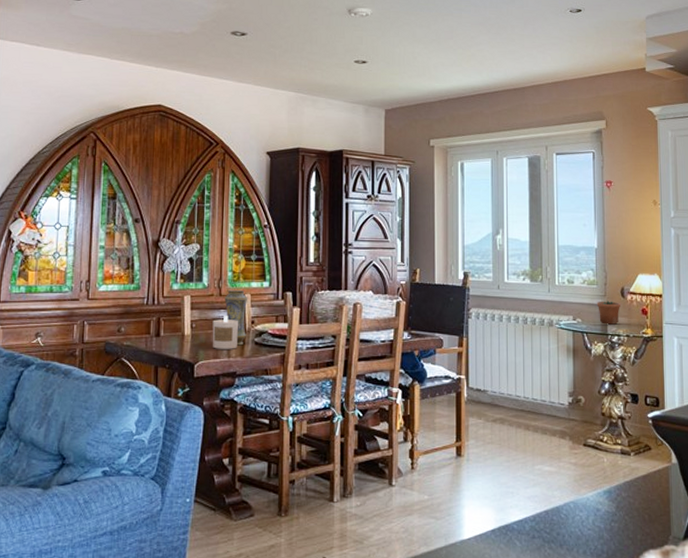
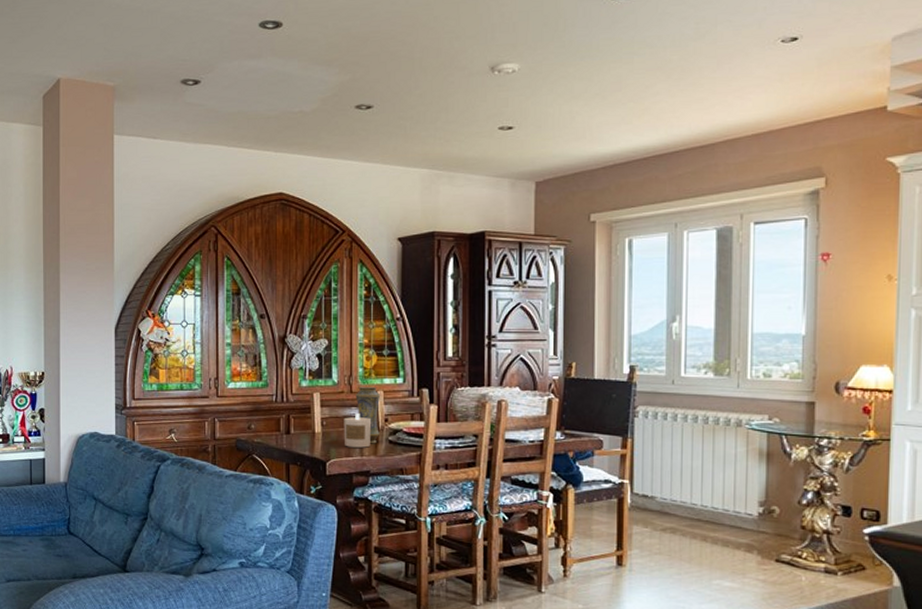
planter: present [596,301,620,325] -> none [801,397,833,425]

